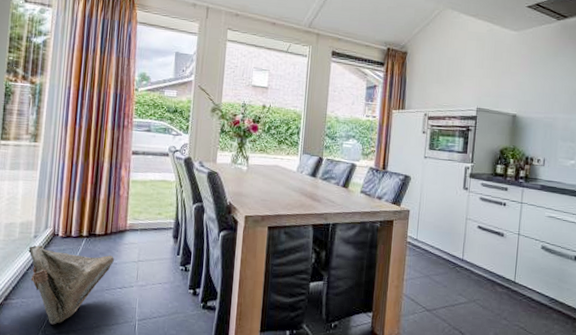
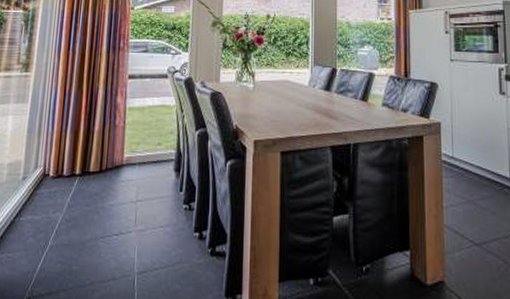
bag: present [28,245,114,325] -> none [16,188,110,284]

